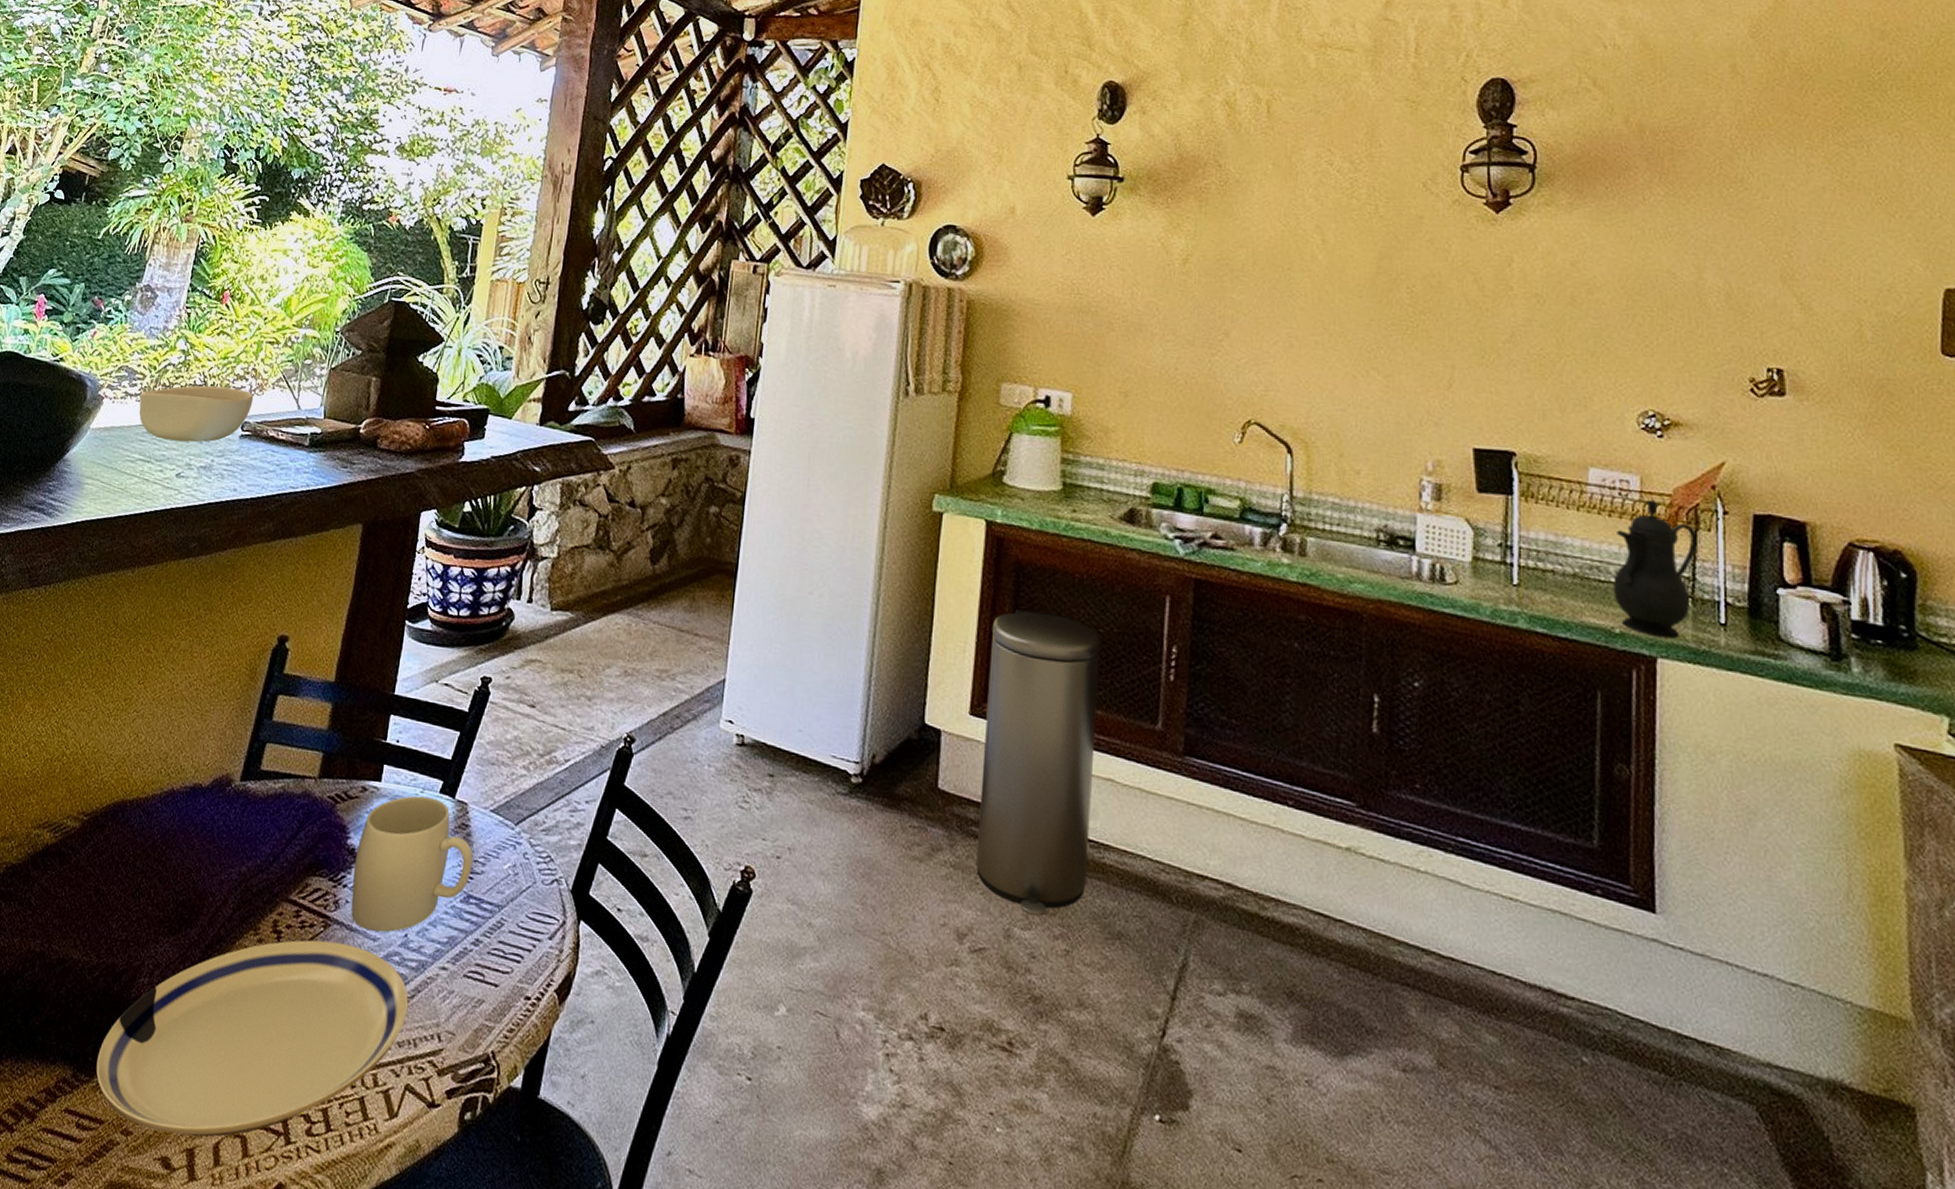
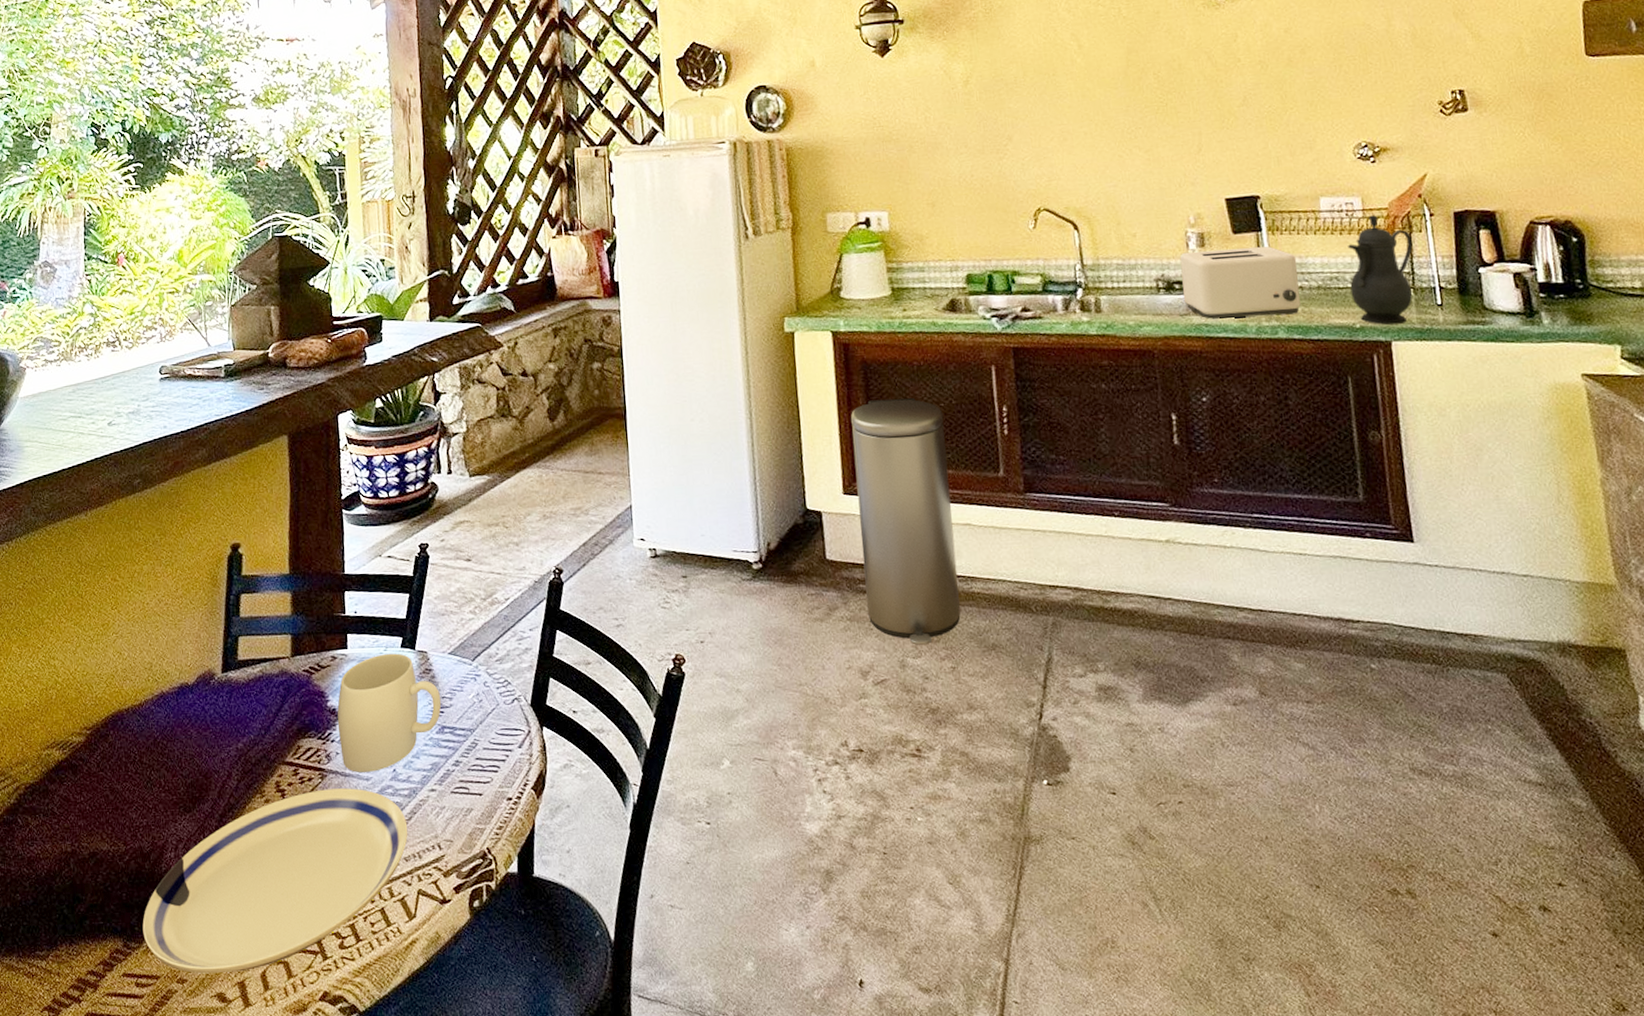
bowl: present [139,385,254,443] -> none [59,338,166,395]
toaster: none [1407,503,1551,602] -> present [1179,246,1301,319]

